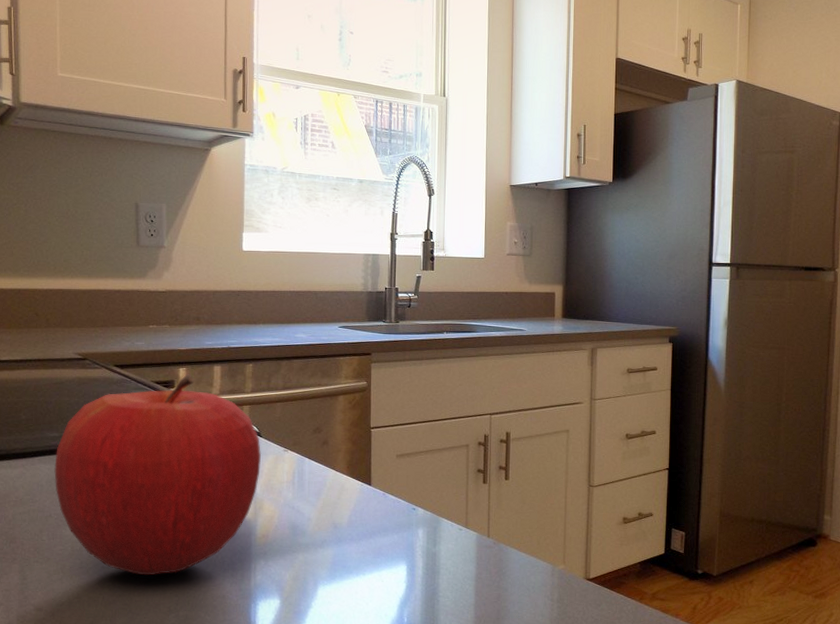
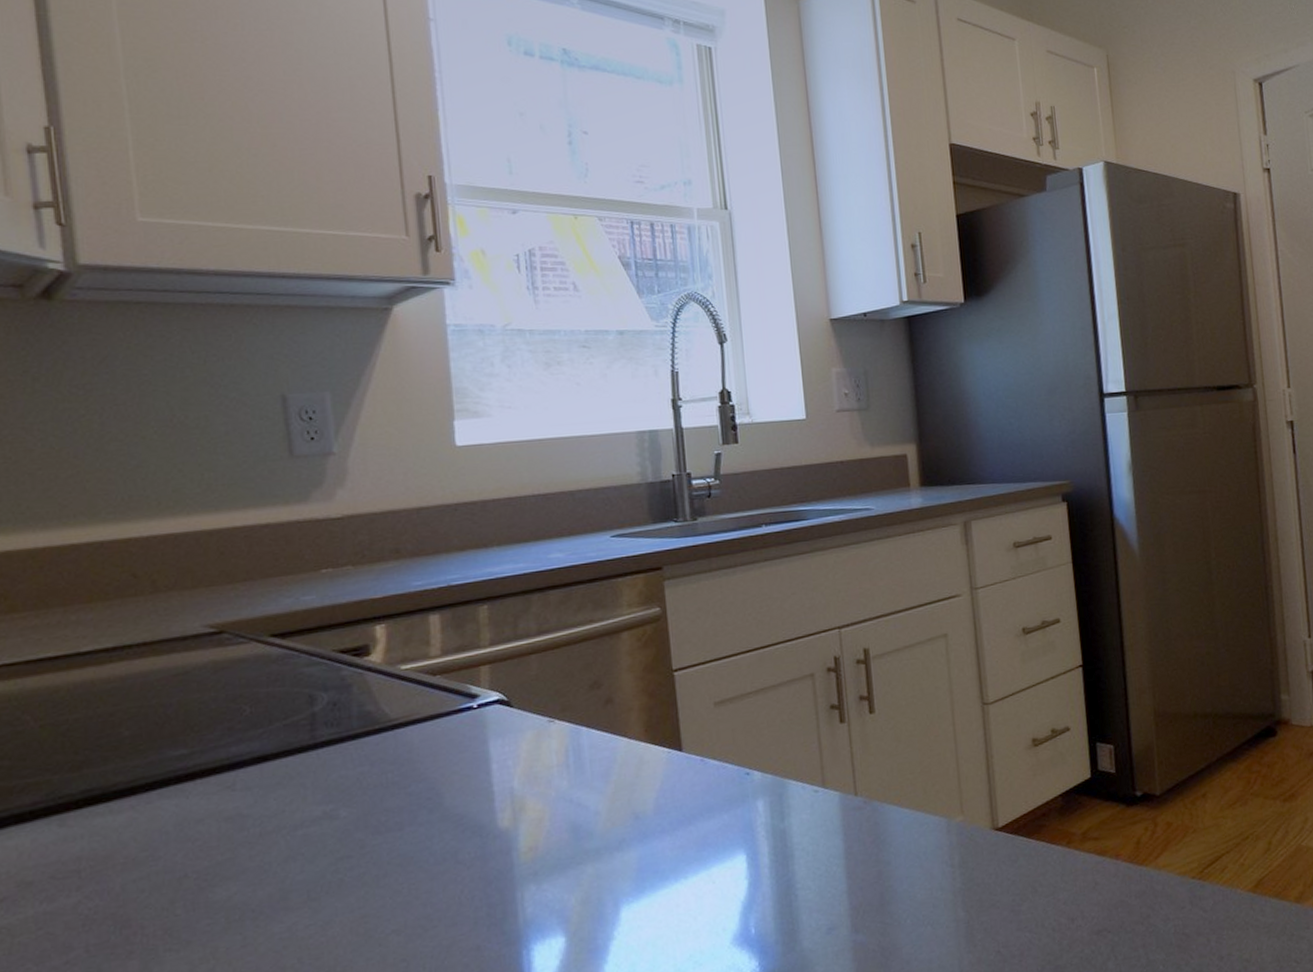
fruit: present [54,374,262,576] -> none [185,632,516,941]

